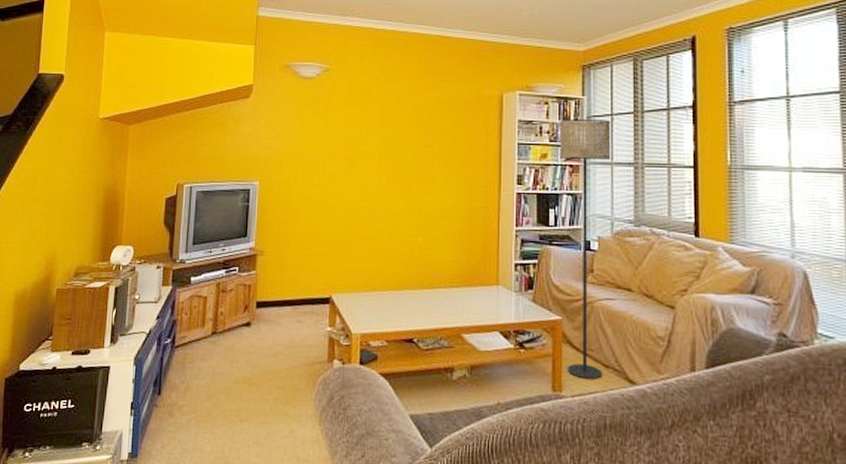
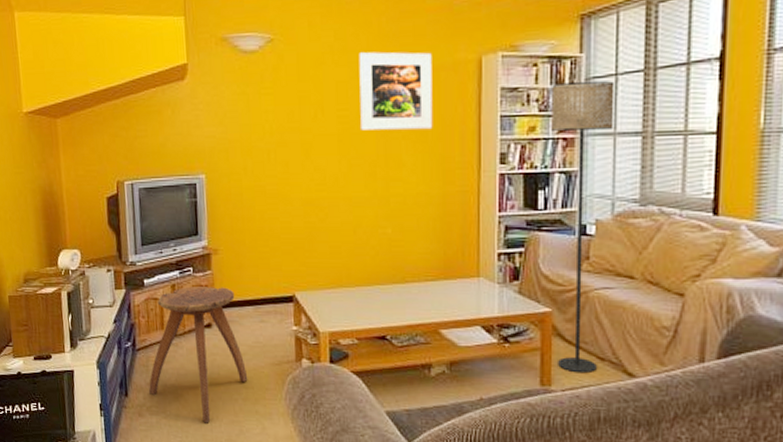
stool: none [183,284,281,425] -> present [149,285,248,424]
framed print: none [400,84,462,151] -> present [359,51,433,131]

